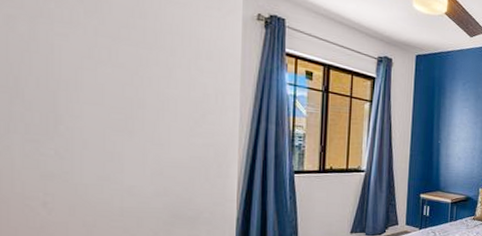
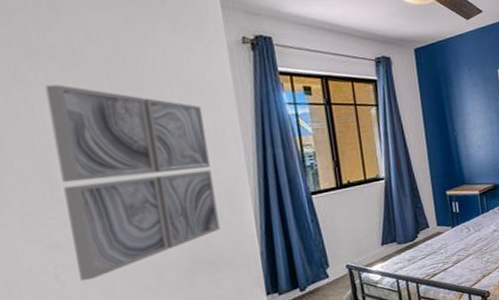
wall art: none [65,24,207,214] -> present [44,84,220,282]

